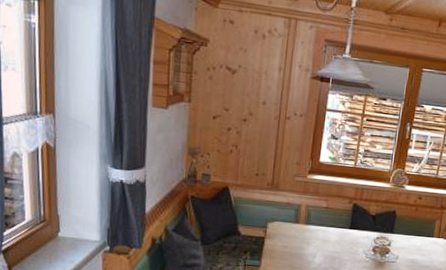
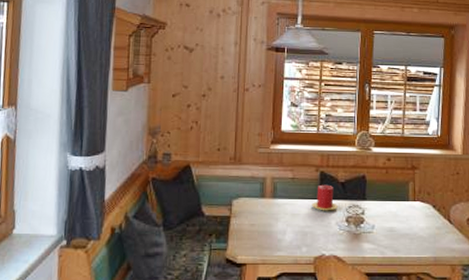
candle: none [342,215,366,240] -> present [312,184,338,211]

